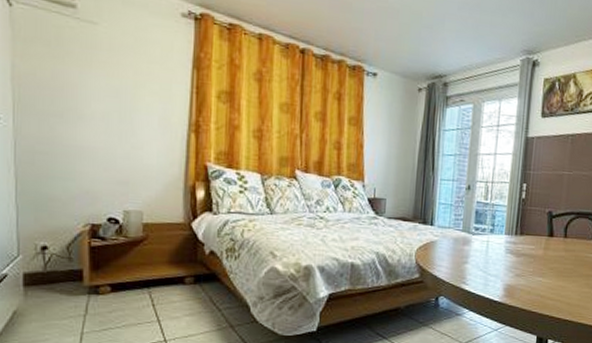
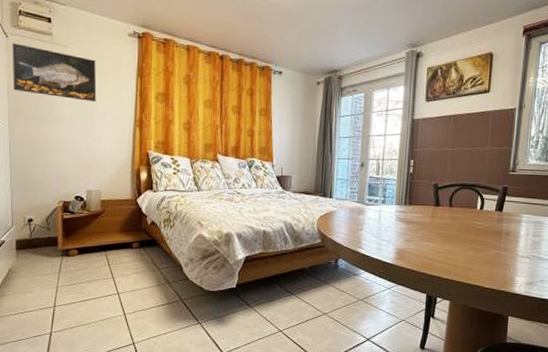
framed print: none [18,13,138,99] -> present [12,43,97,103]

